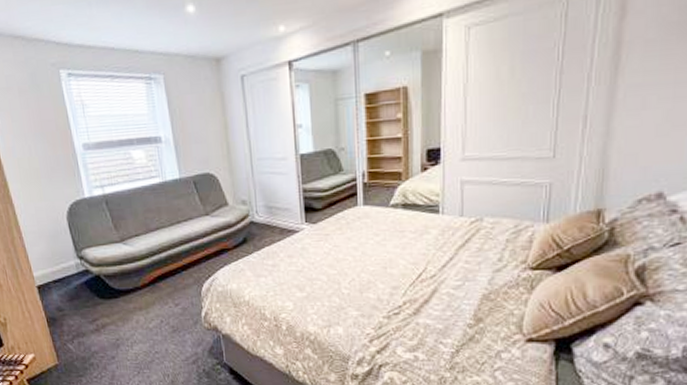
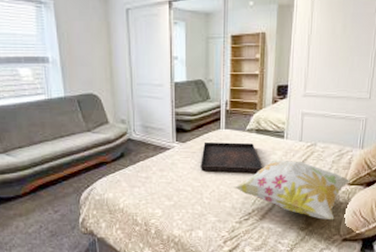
serving tray: none [336,221,414,257] -> present [201,142,263,173]
decorative pillow: none [378,240,533,315] -> present [233,160,351,220]

